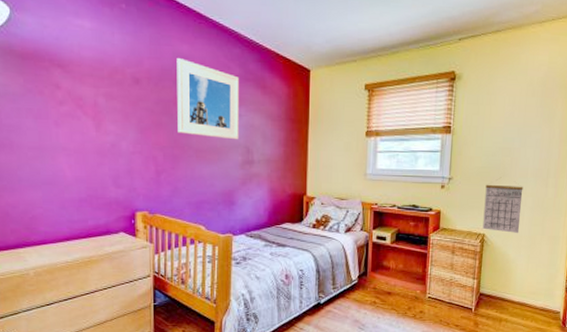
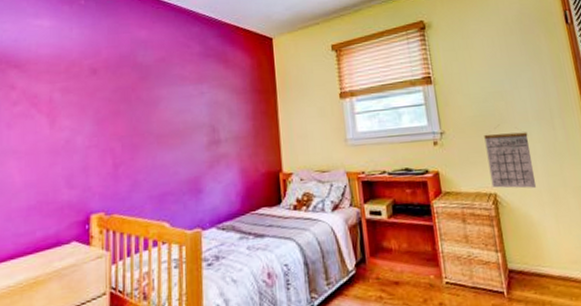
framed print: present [176,58,239,140] -> none [135,43,203,120]

